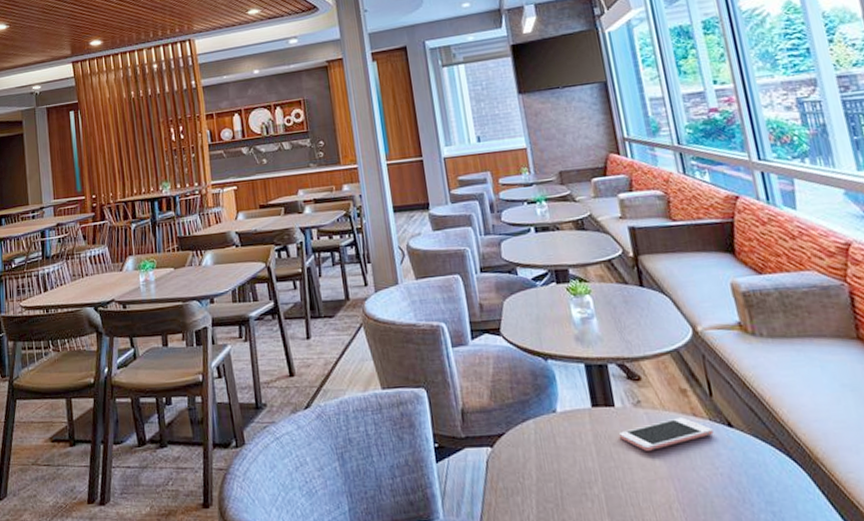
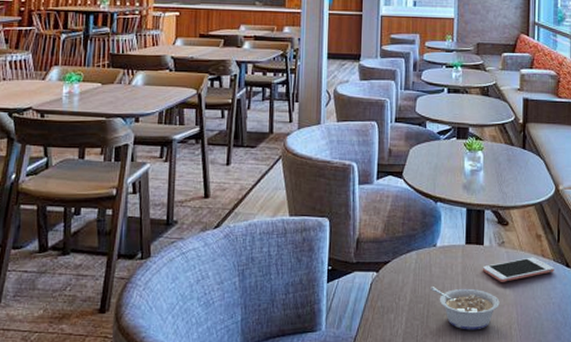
legume: none [559,460,651,513] -> present [430,287,500,330]

